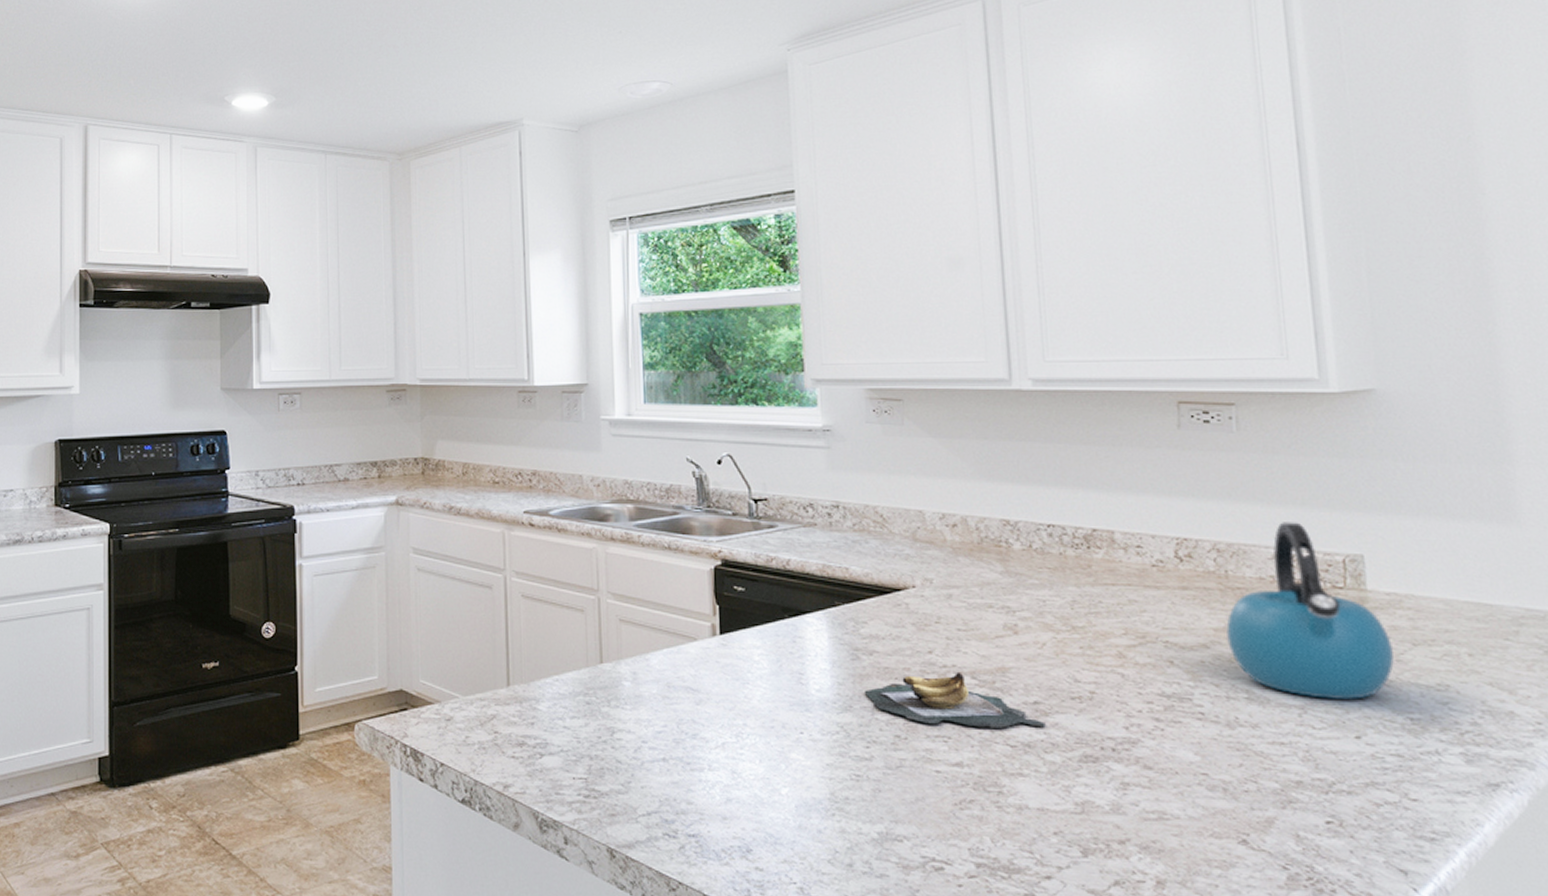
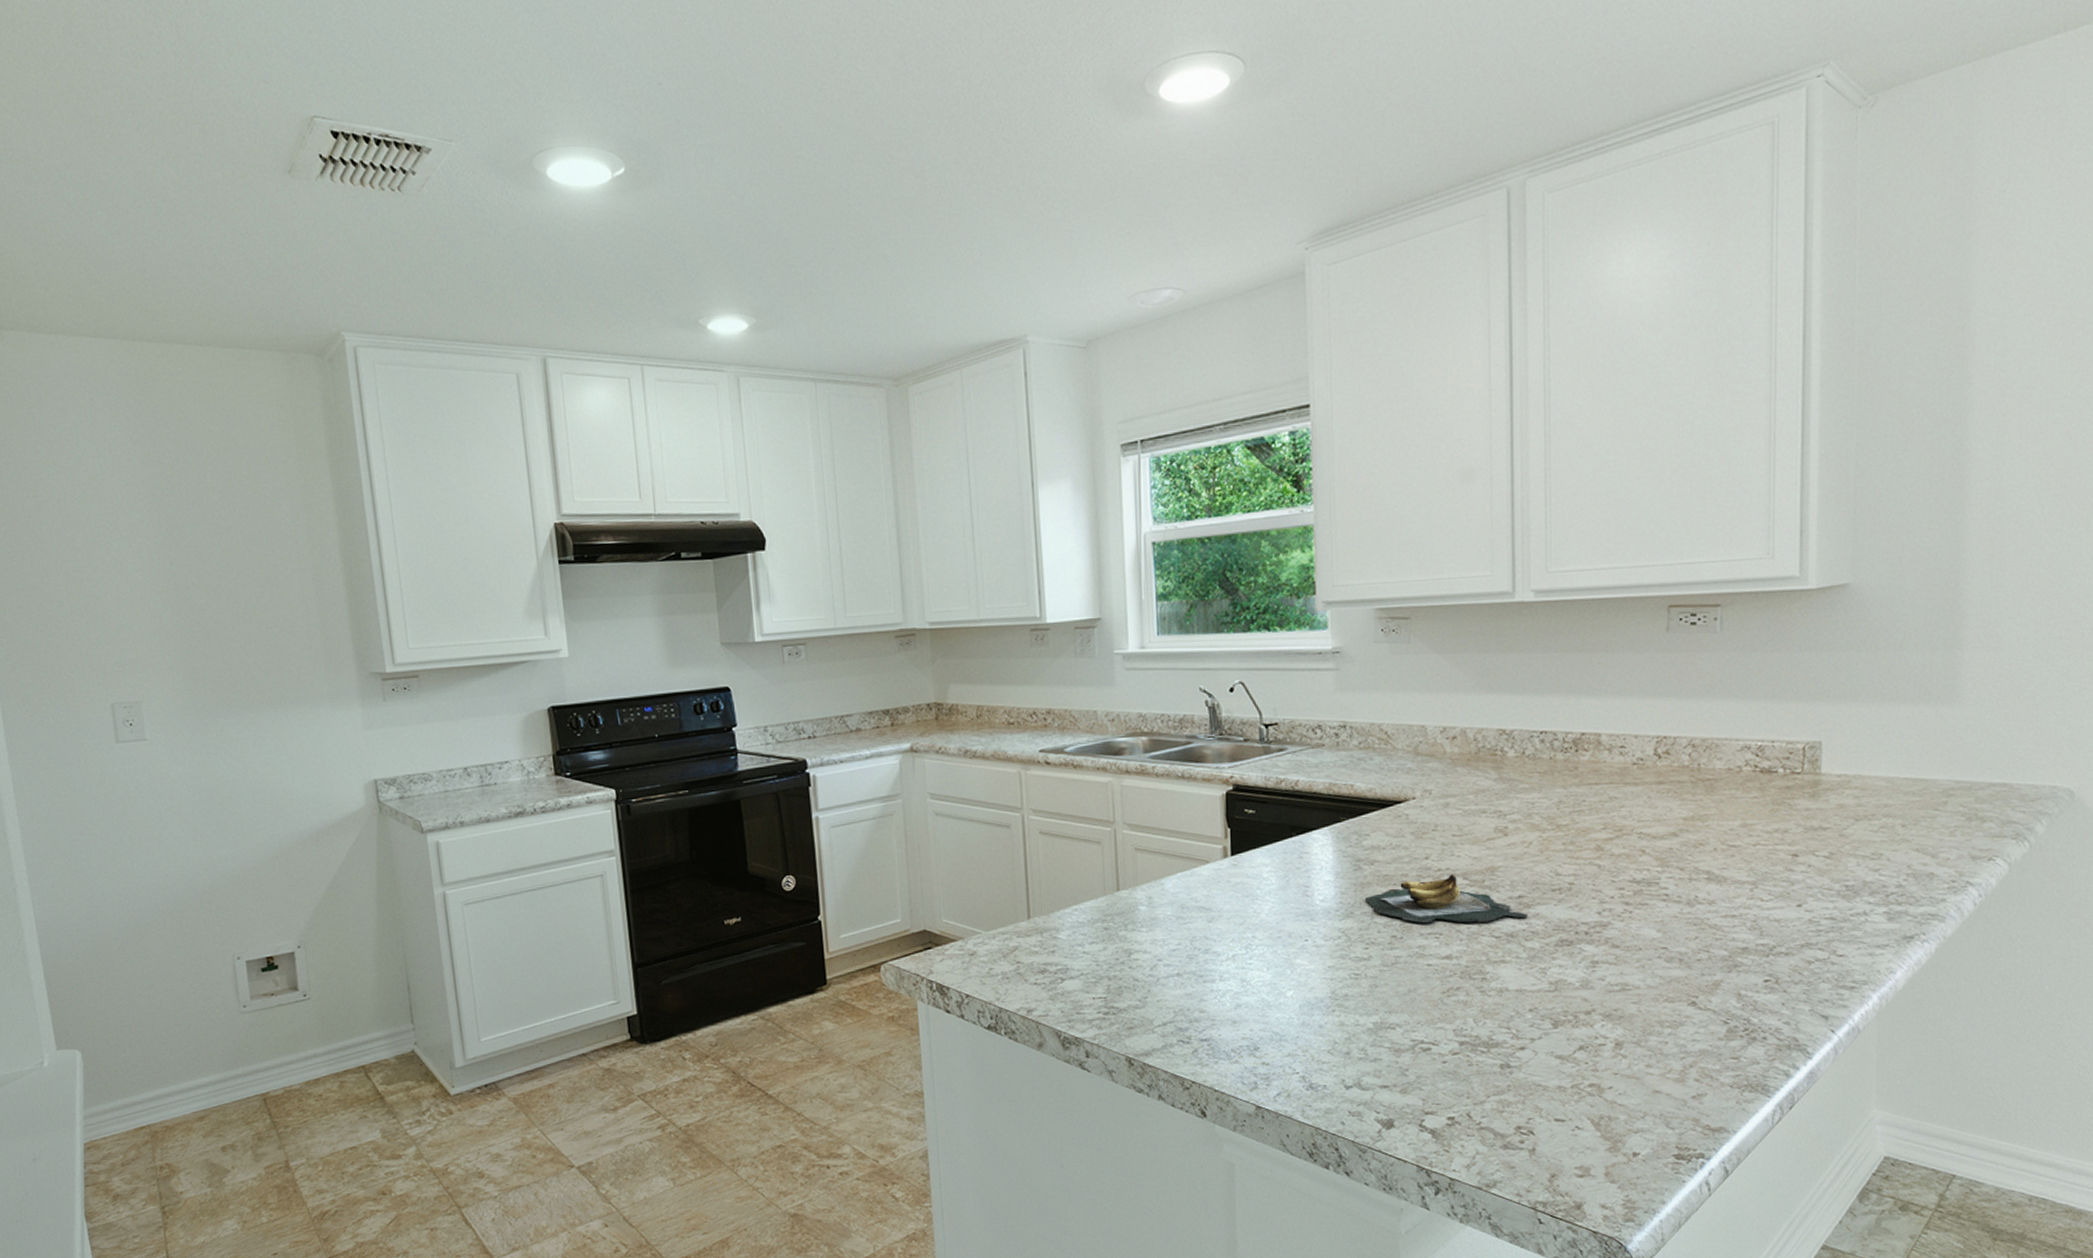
kettle: present [1226,522,1394,700] -> none [1694,714,1839,874]

